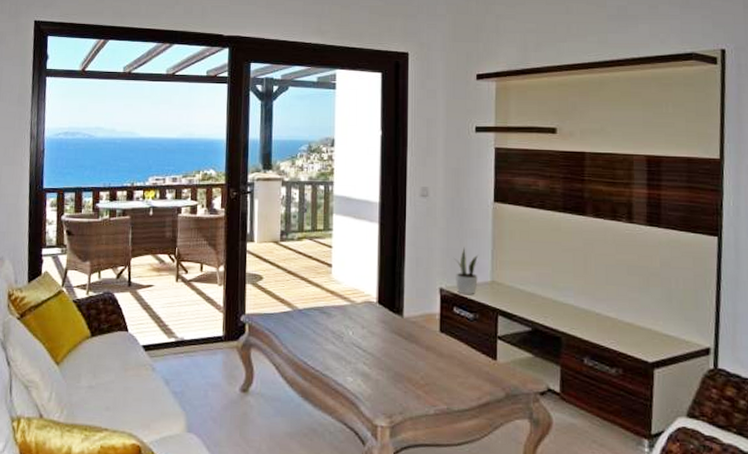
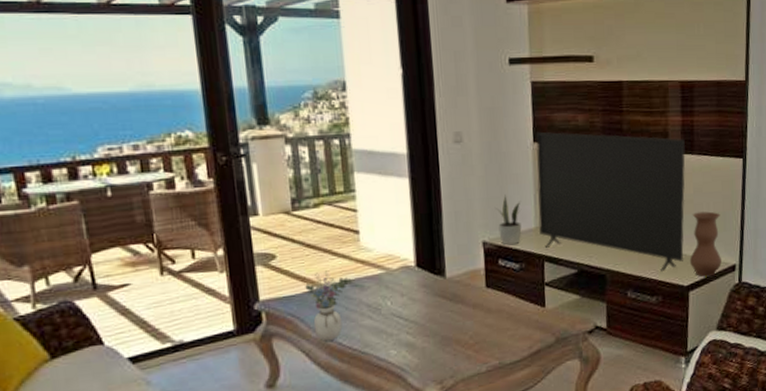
bouquet: none [283,296,321,359] -> present [305,270,352,342]
television: none [494,192,652,344] -> present [536,131,686,273]
vase: none [655,286,693,357] -> present [689,211,722,277]

